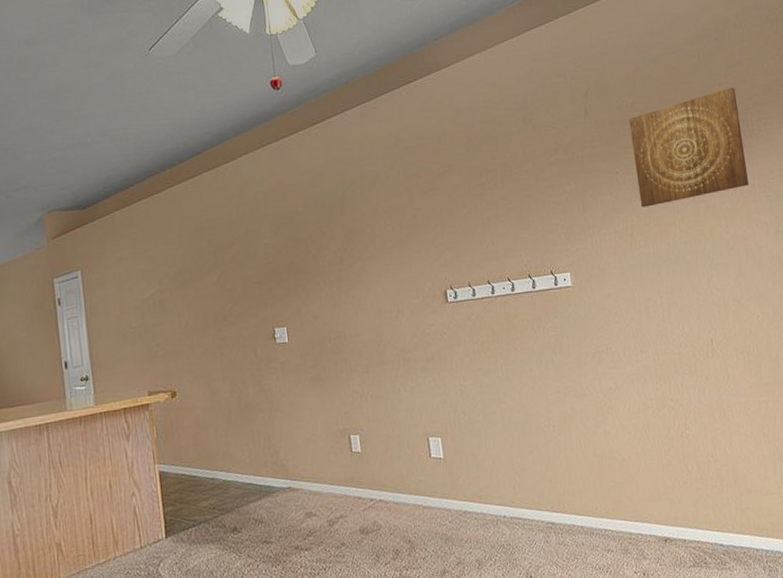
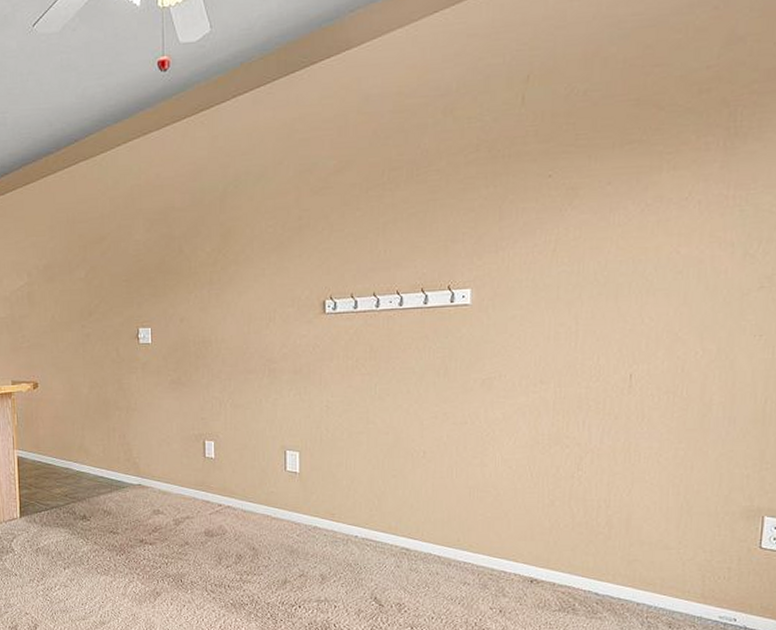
wall art: present [628,87,749,208] -> none [572,71,729,218]

